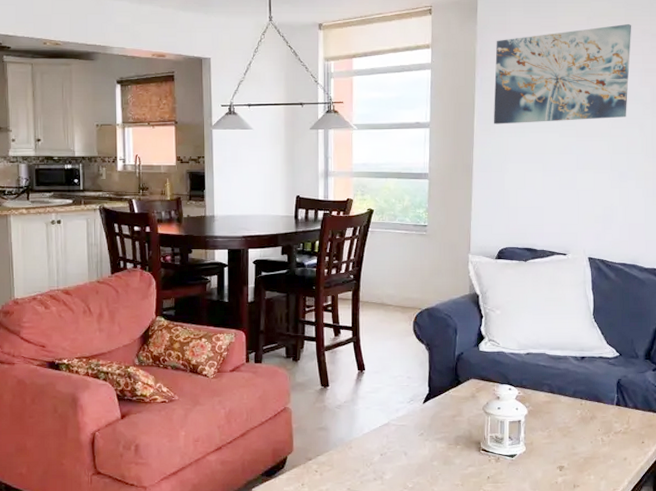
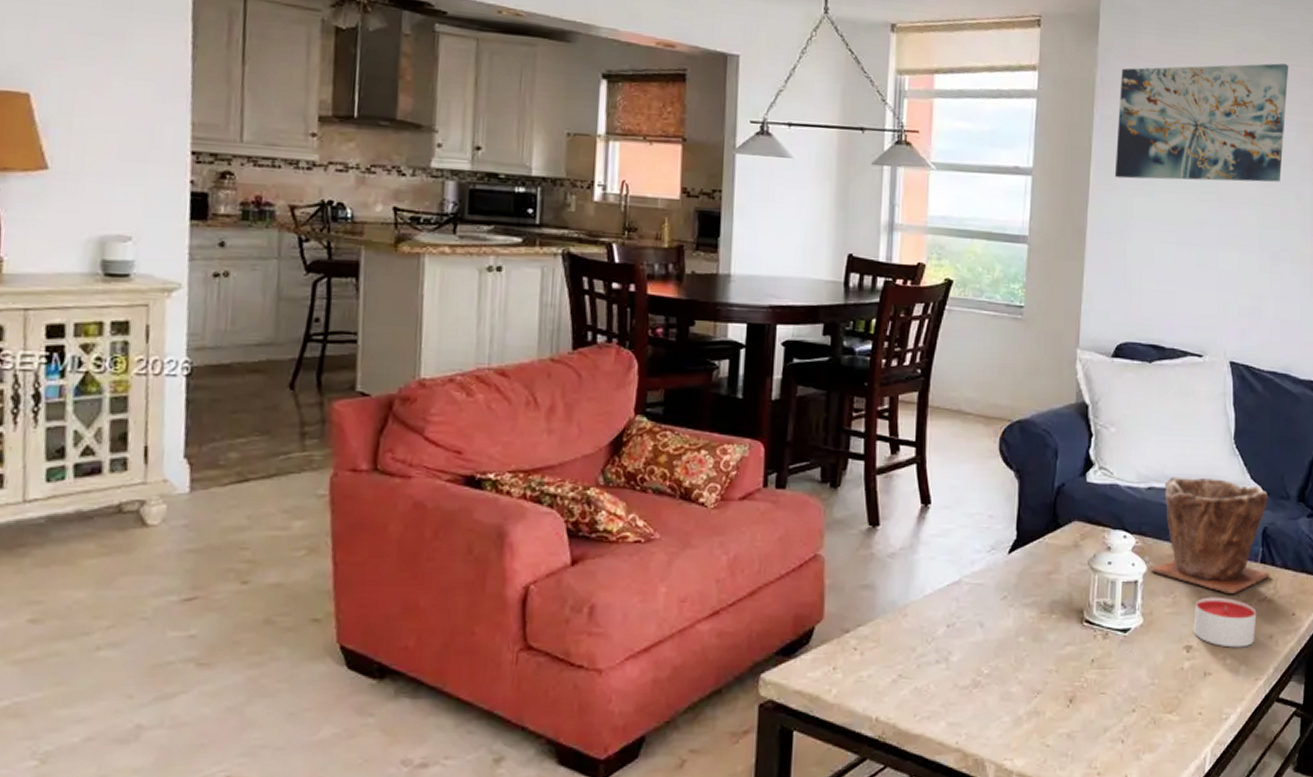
plant pot: none [531,344,624,429] -> present [1151,476,1270,595]
candle: none [564,430,614,467] -> present [1193,596,1257,648]

